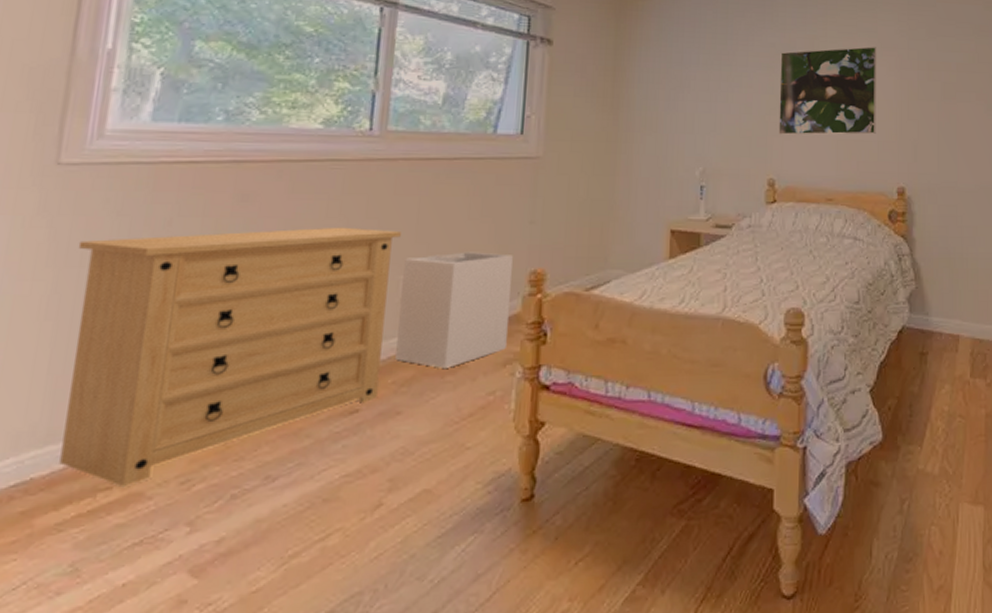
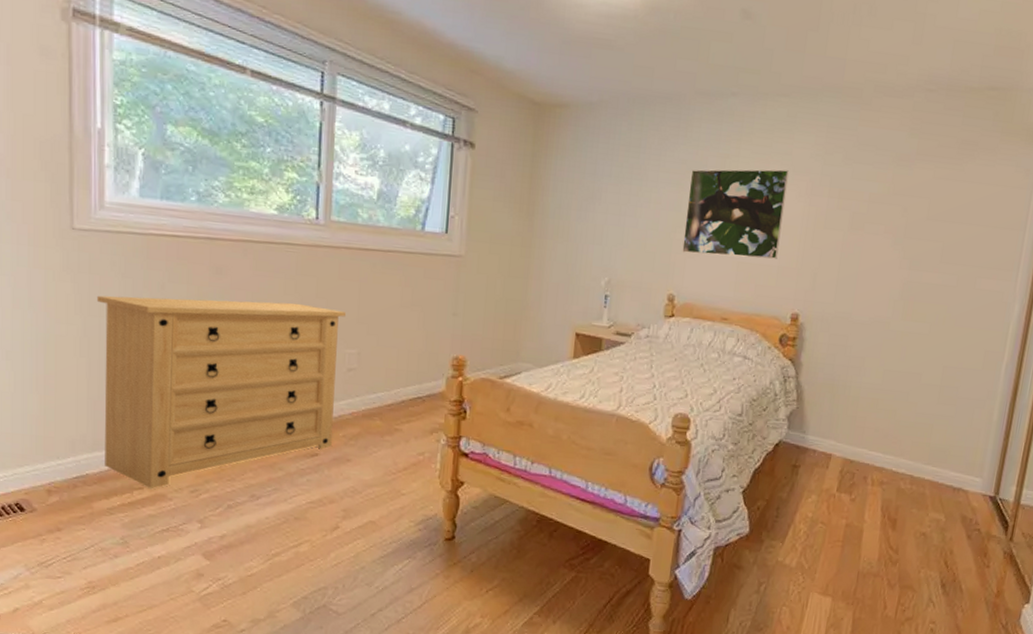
laundry hamper: present [395,252,514,368] -> none [345,334,440,430]

